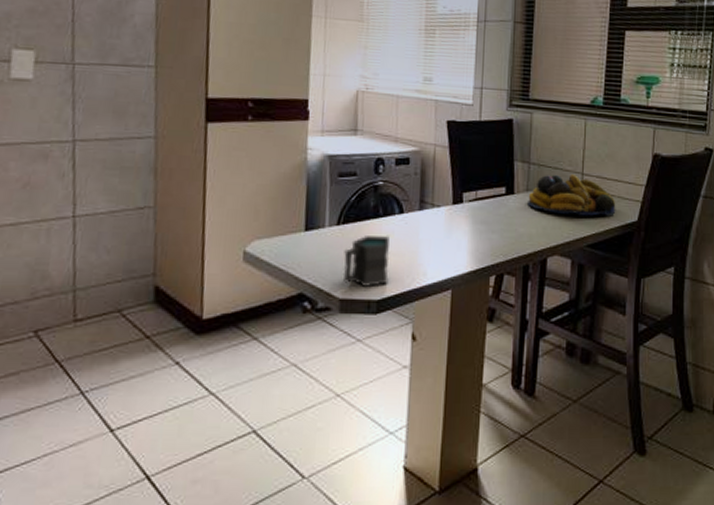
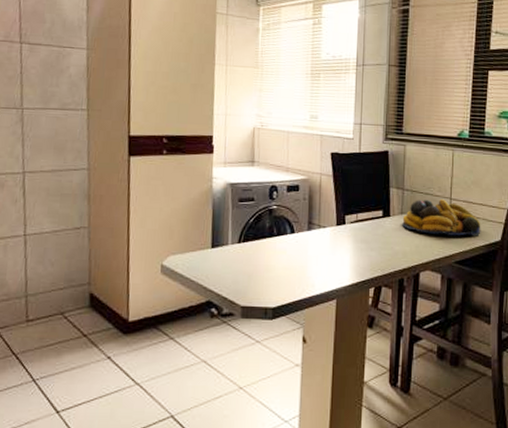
mug: present [343,235,390,287] -> none [243,251,283,296]

